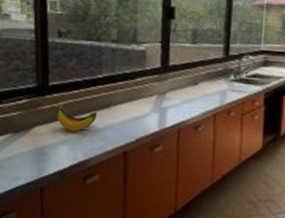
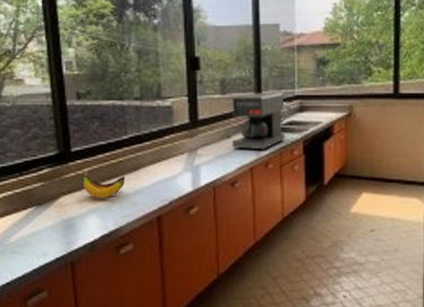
coffee maker: none [198,45,250,99] -> present [231,92,285,151]

